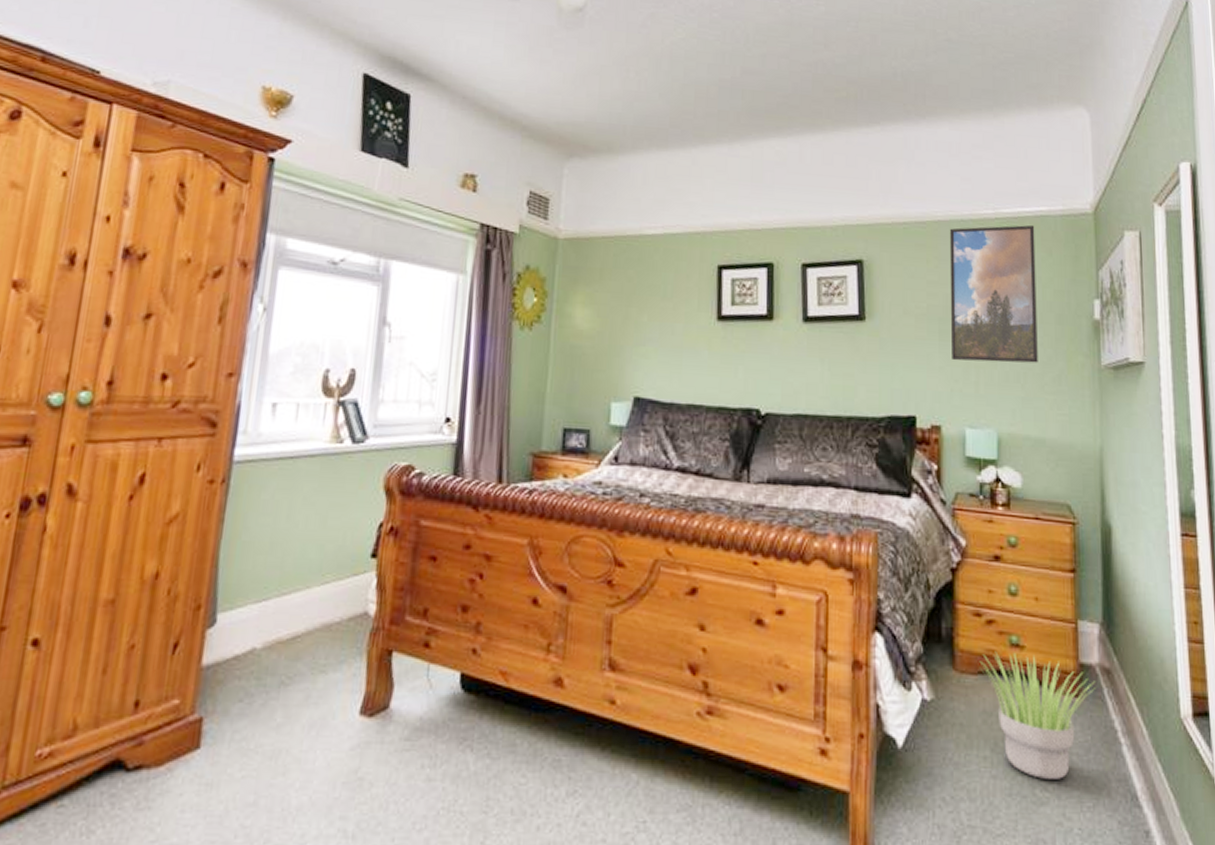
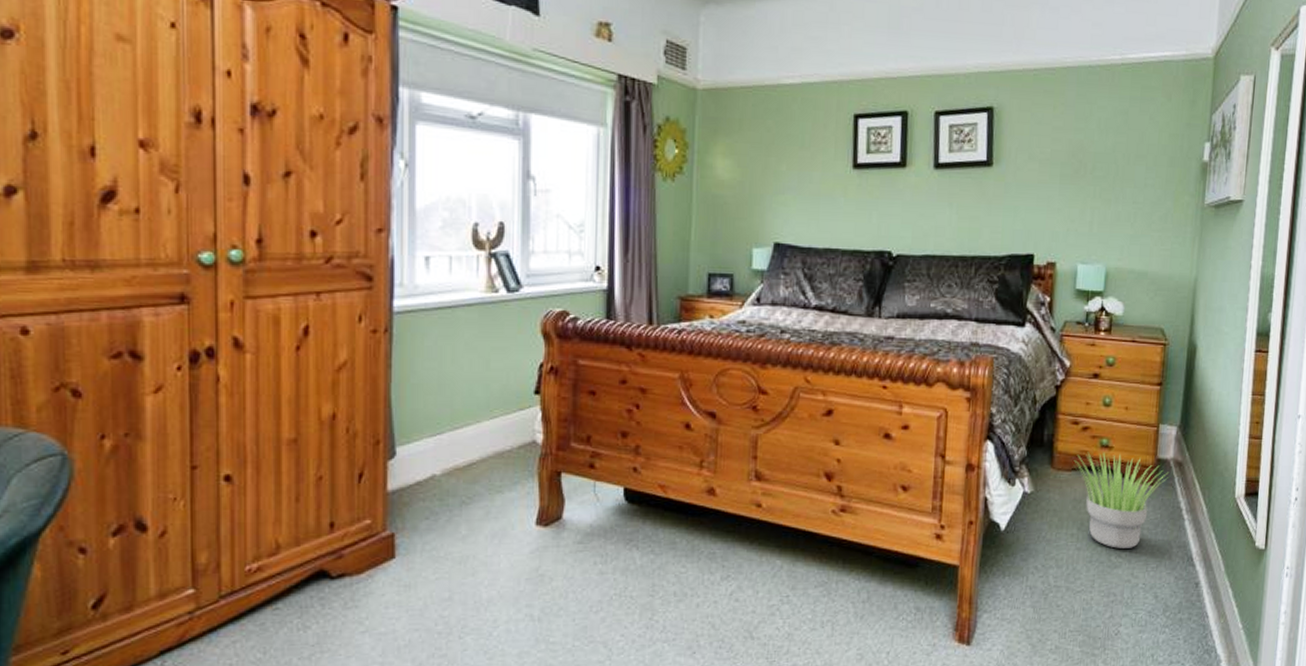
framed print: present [949,224,1038,363] -> none [1070,70,1158,203]

